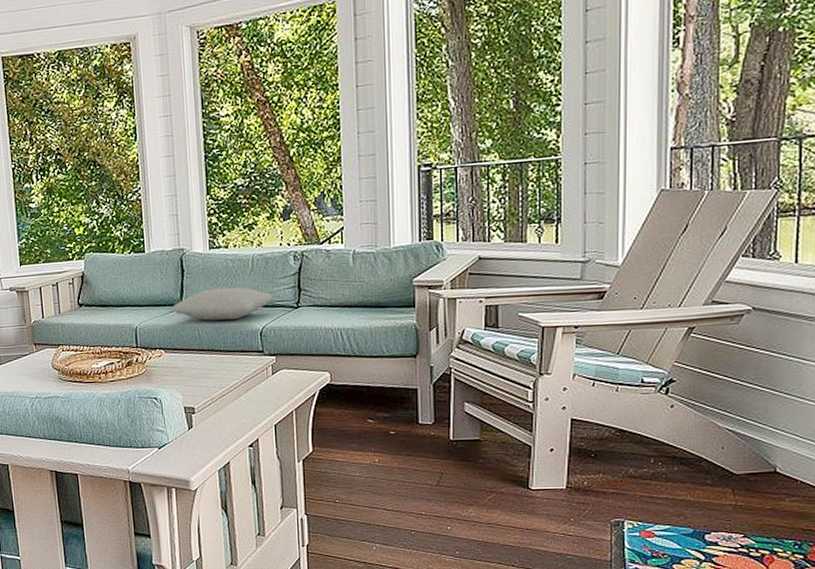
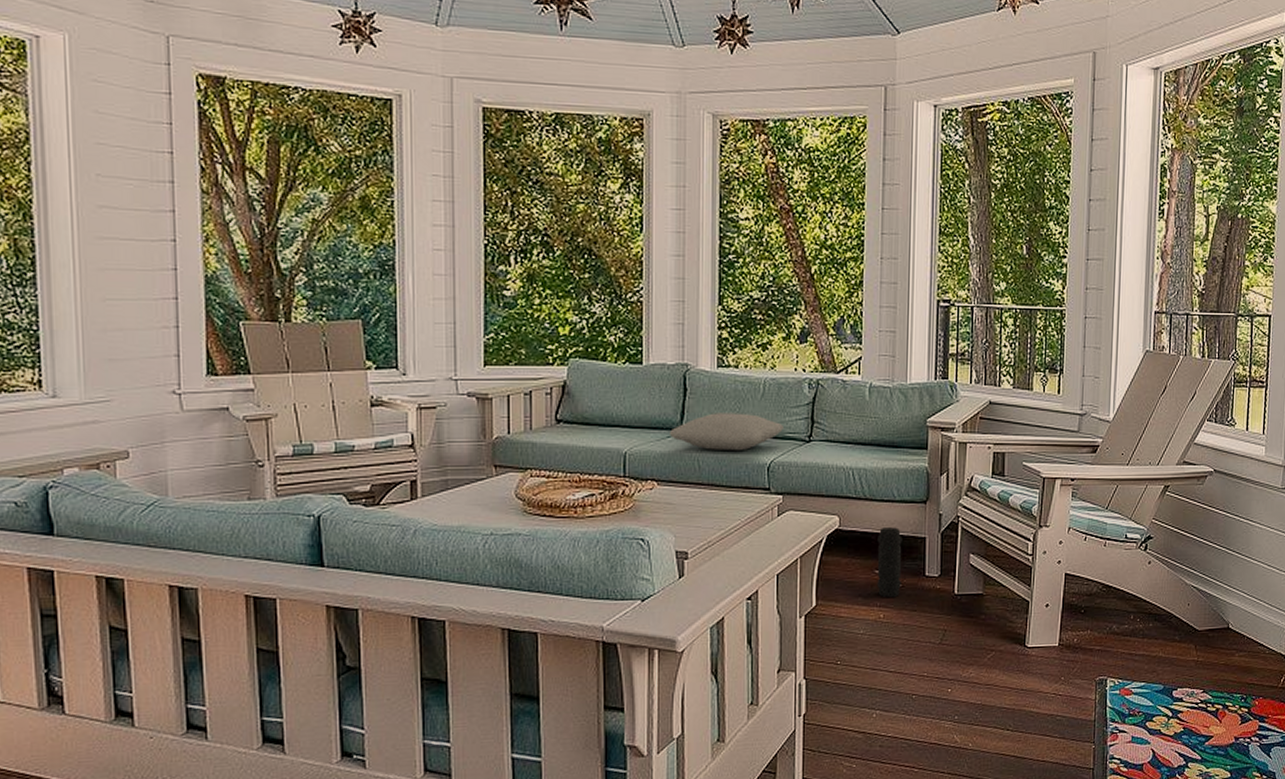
speaker: none [369,380,395,444] -> present [877,527,902,598]

